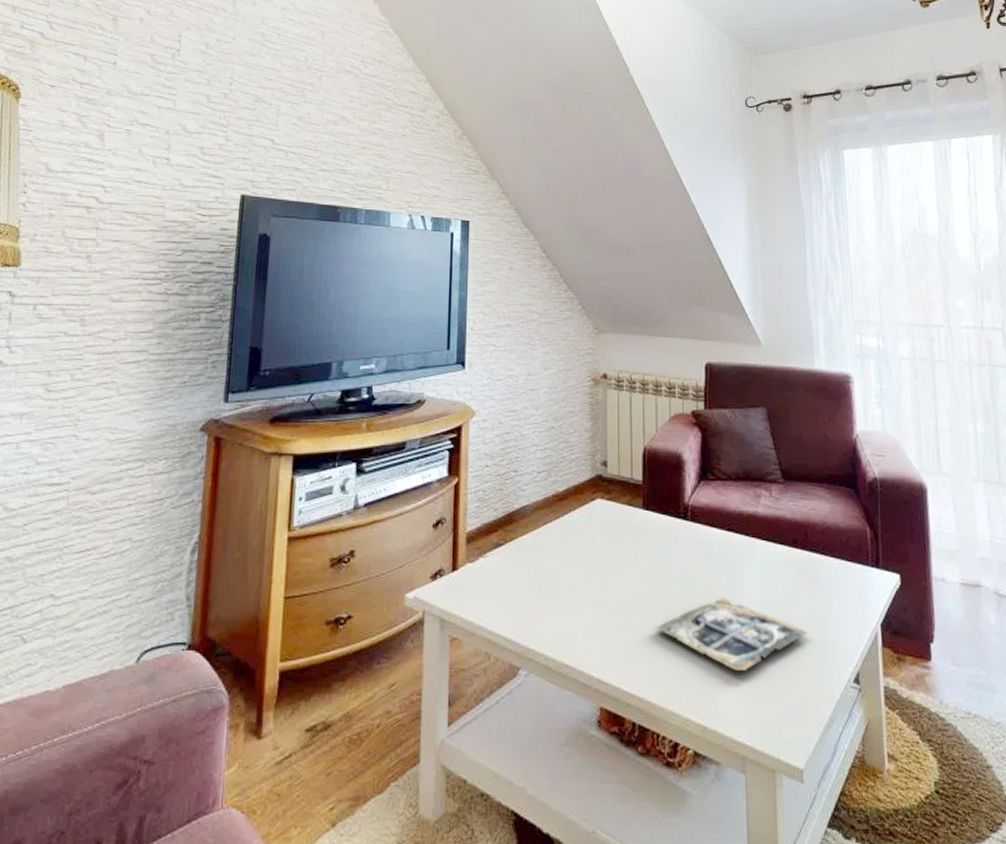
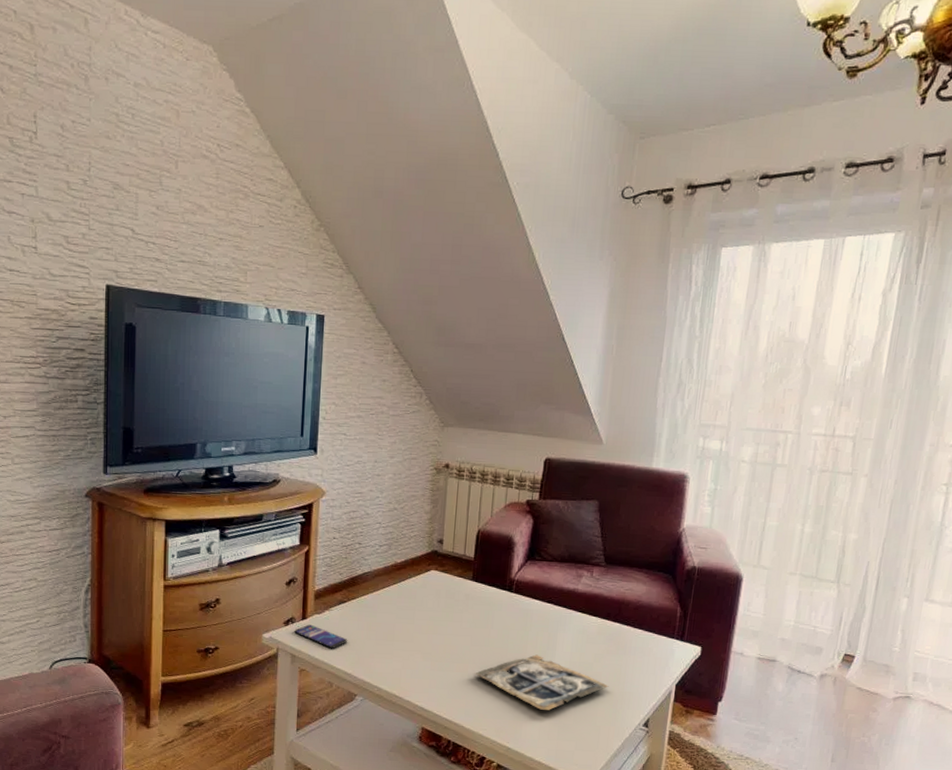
smartphone: none [443,577,507,606] -> present [294,624,348,648]

